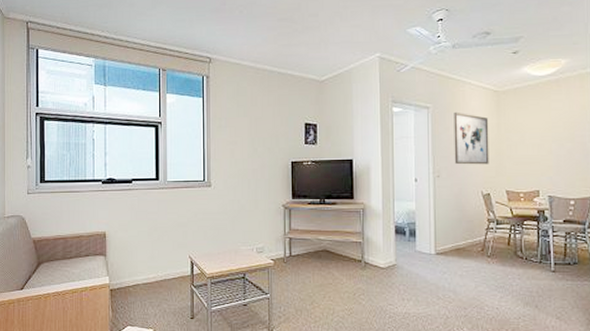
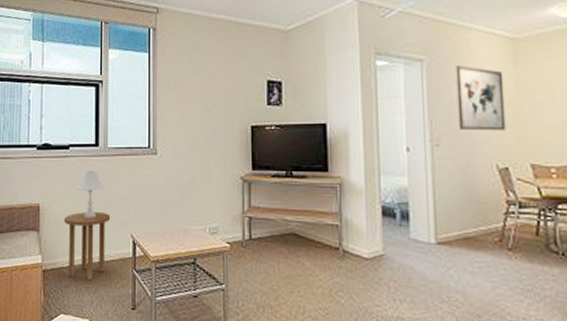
side table: none [129,237,171,296] -> present [64,211,111,281]
table lamp: none [139,202,165,243] -> present [76,171,104,218]

